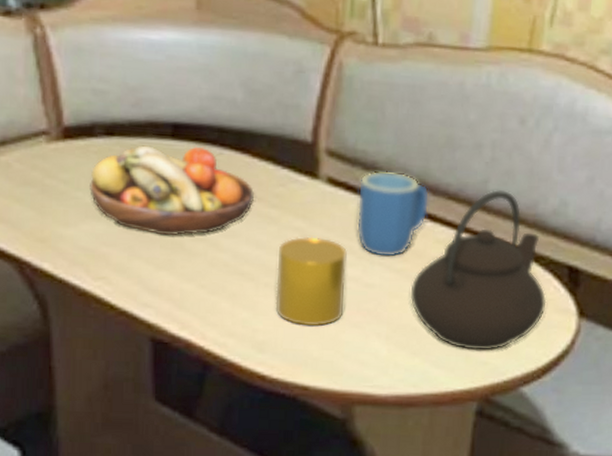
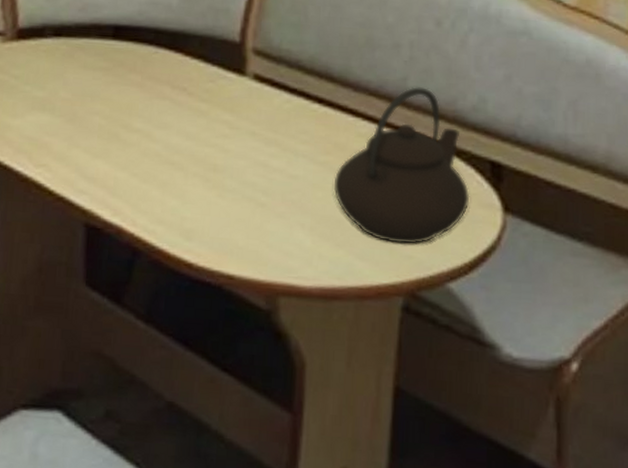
fruit bowl: present [90,145,254,236] -> none [37,45,186,127]
cup: present [275,236,347,326] -> none [203,129,272,215]
mug: present [356,170,430,258] -> none [281,68,351,151]

